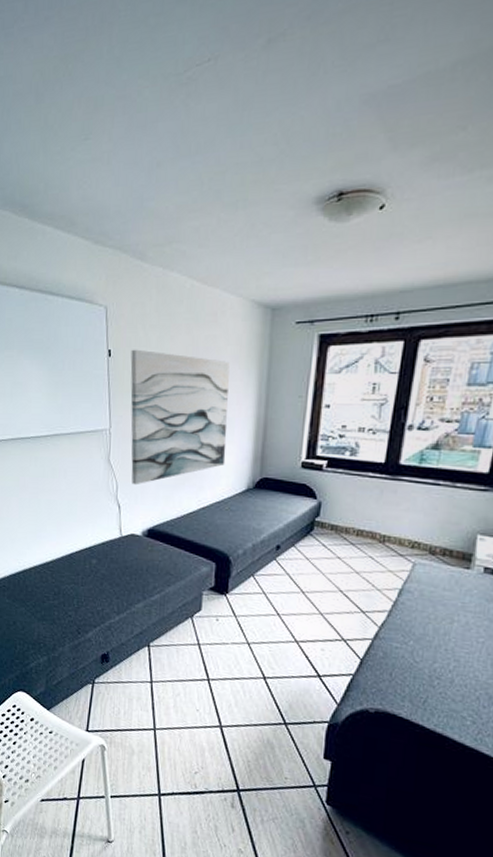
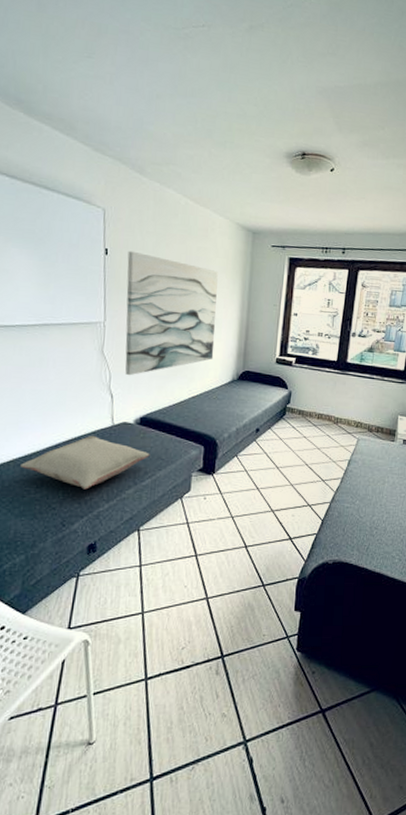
pillow: none [40,547,159,600] -> present [20,436,150,490]

